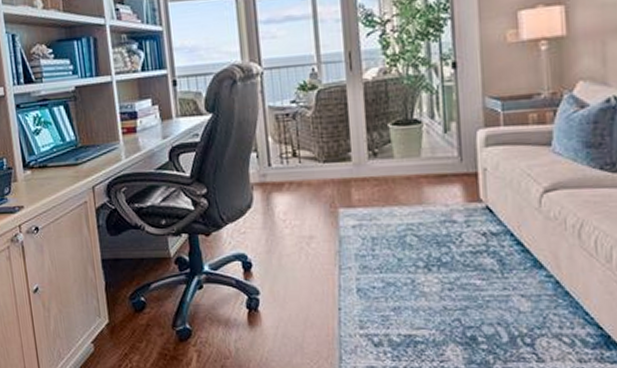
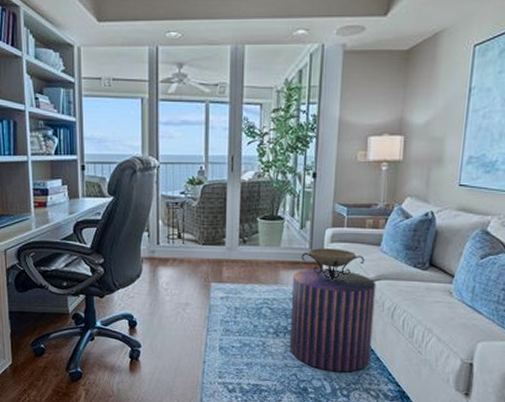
pouf: none [440,180,557,314] -> present [289,269,377,372]
decorative bowl: none [449,153,533,195] -> present [301,248,365,281]

